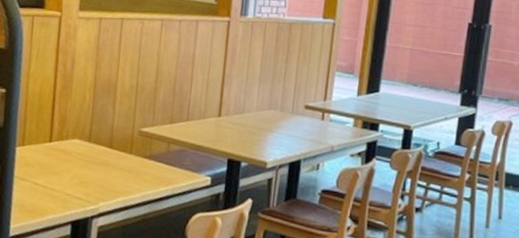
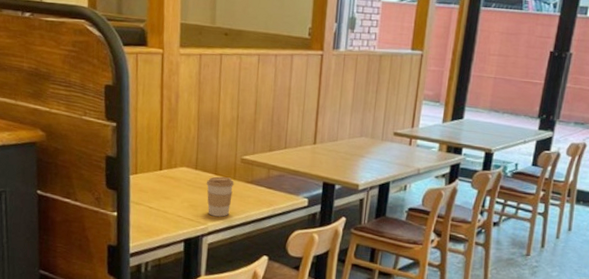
coffee cup: none [99,150,131,196] -> present [206,176,234,217]

